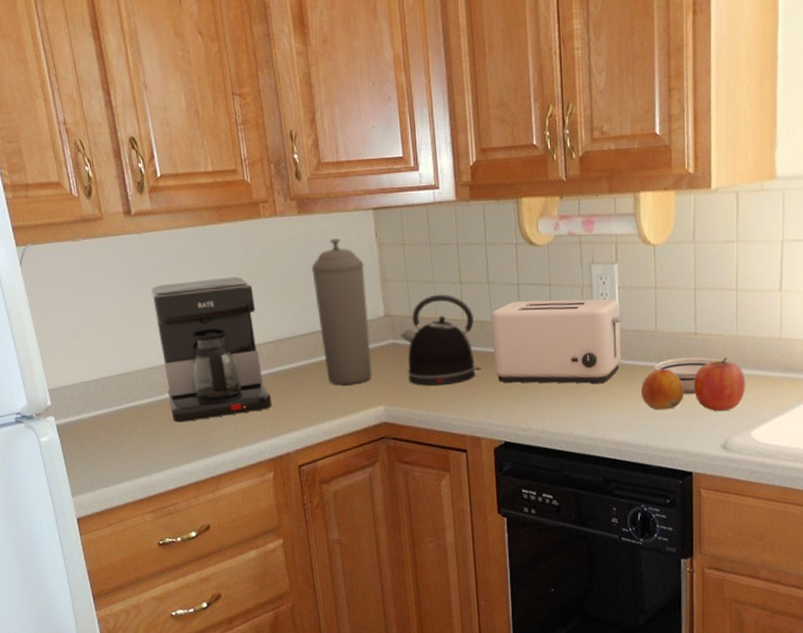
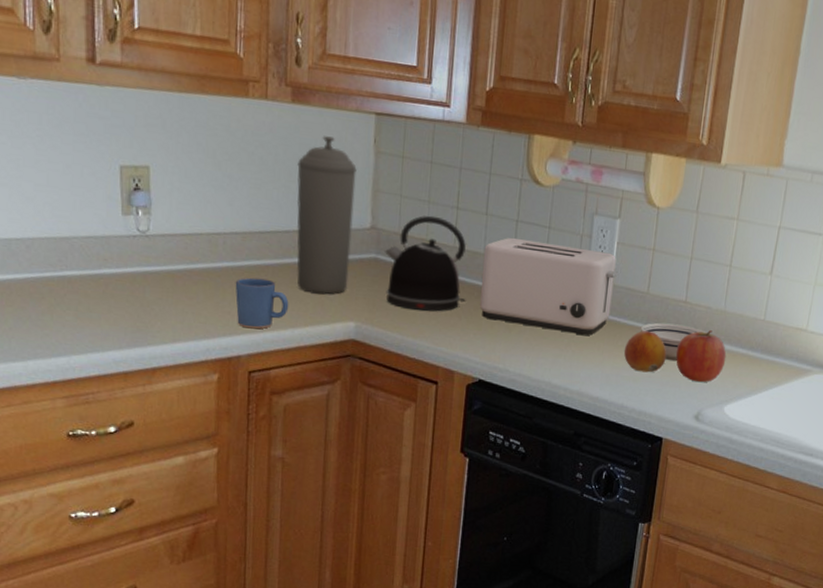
coffee maker: present [151,276,273,423] -> none [105,147,230,305]
mug: none [275,379,324,427] -> present [235,277,289,329]

